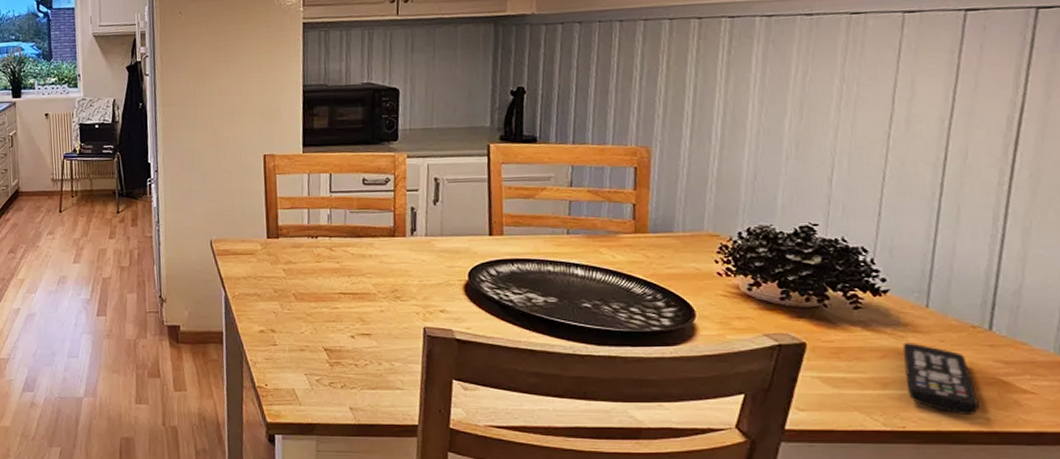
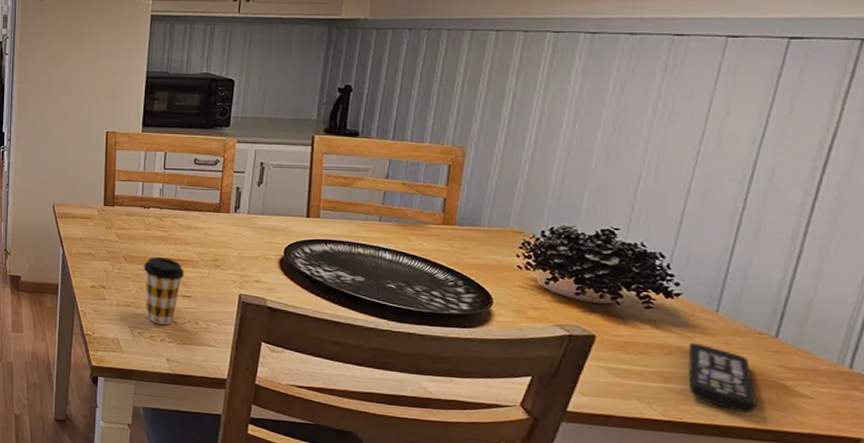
coffee cup: none [316,292,363,368] -> present [143,257,185,325]

